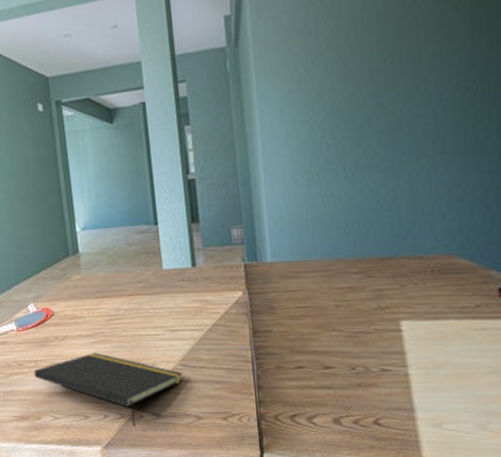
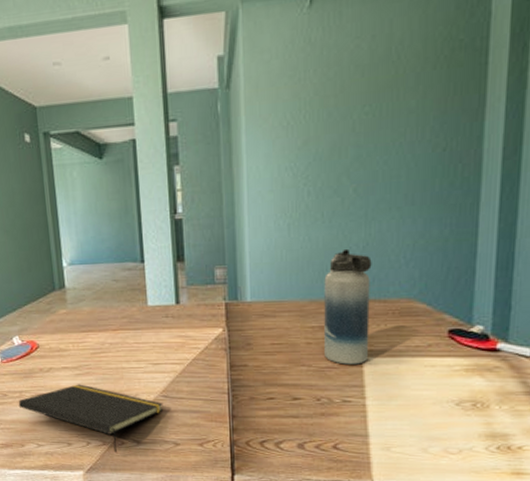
water bottle: none [350,202,408,329] -> present [324,248,372,365]

